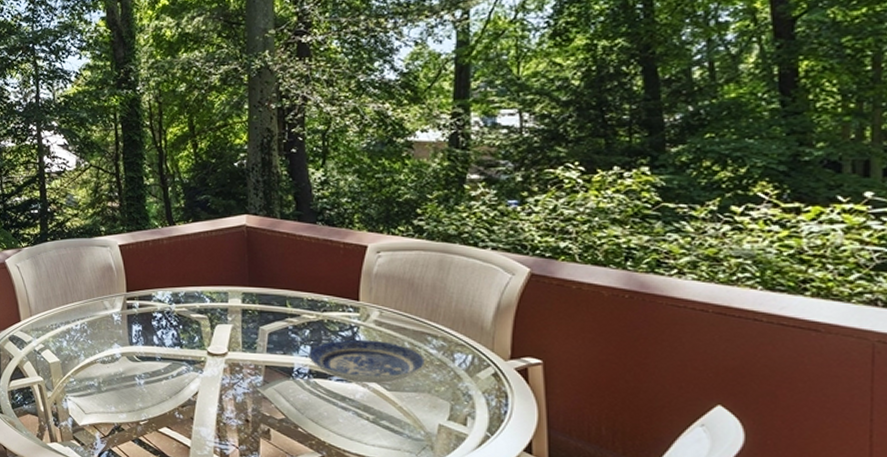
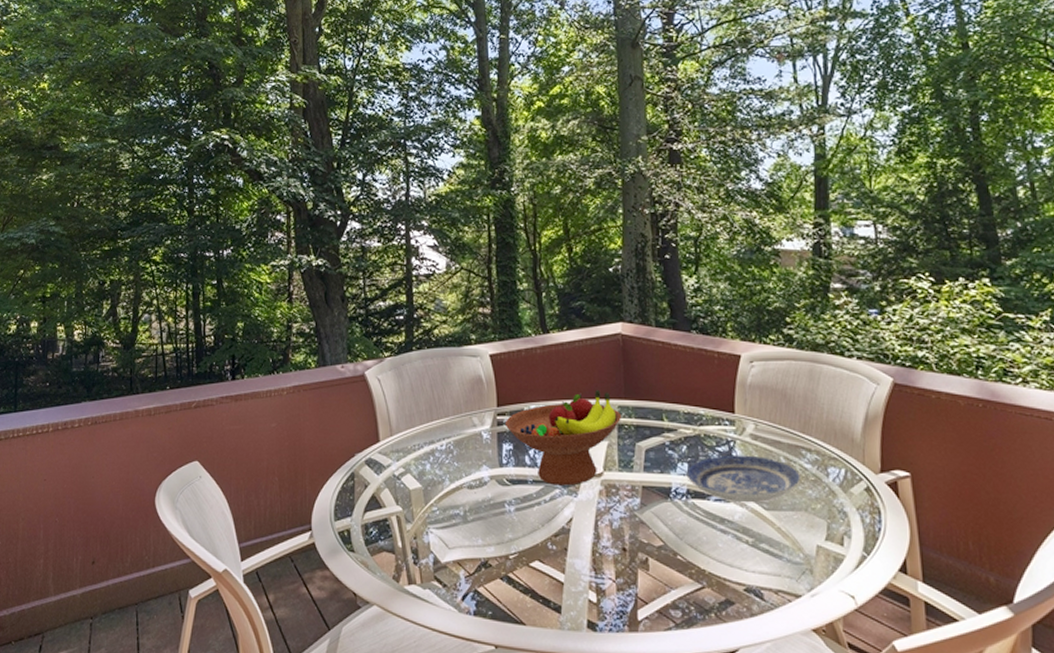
fruit bowl: none [134,277,246,364] -> present [504,389,622,486]

